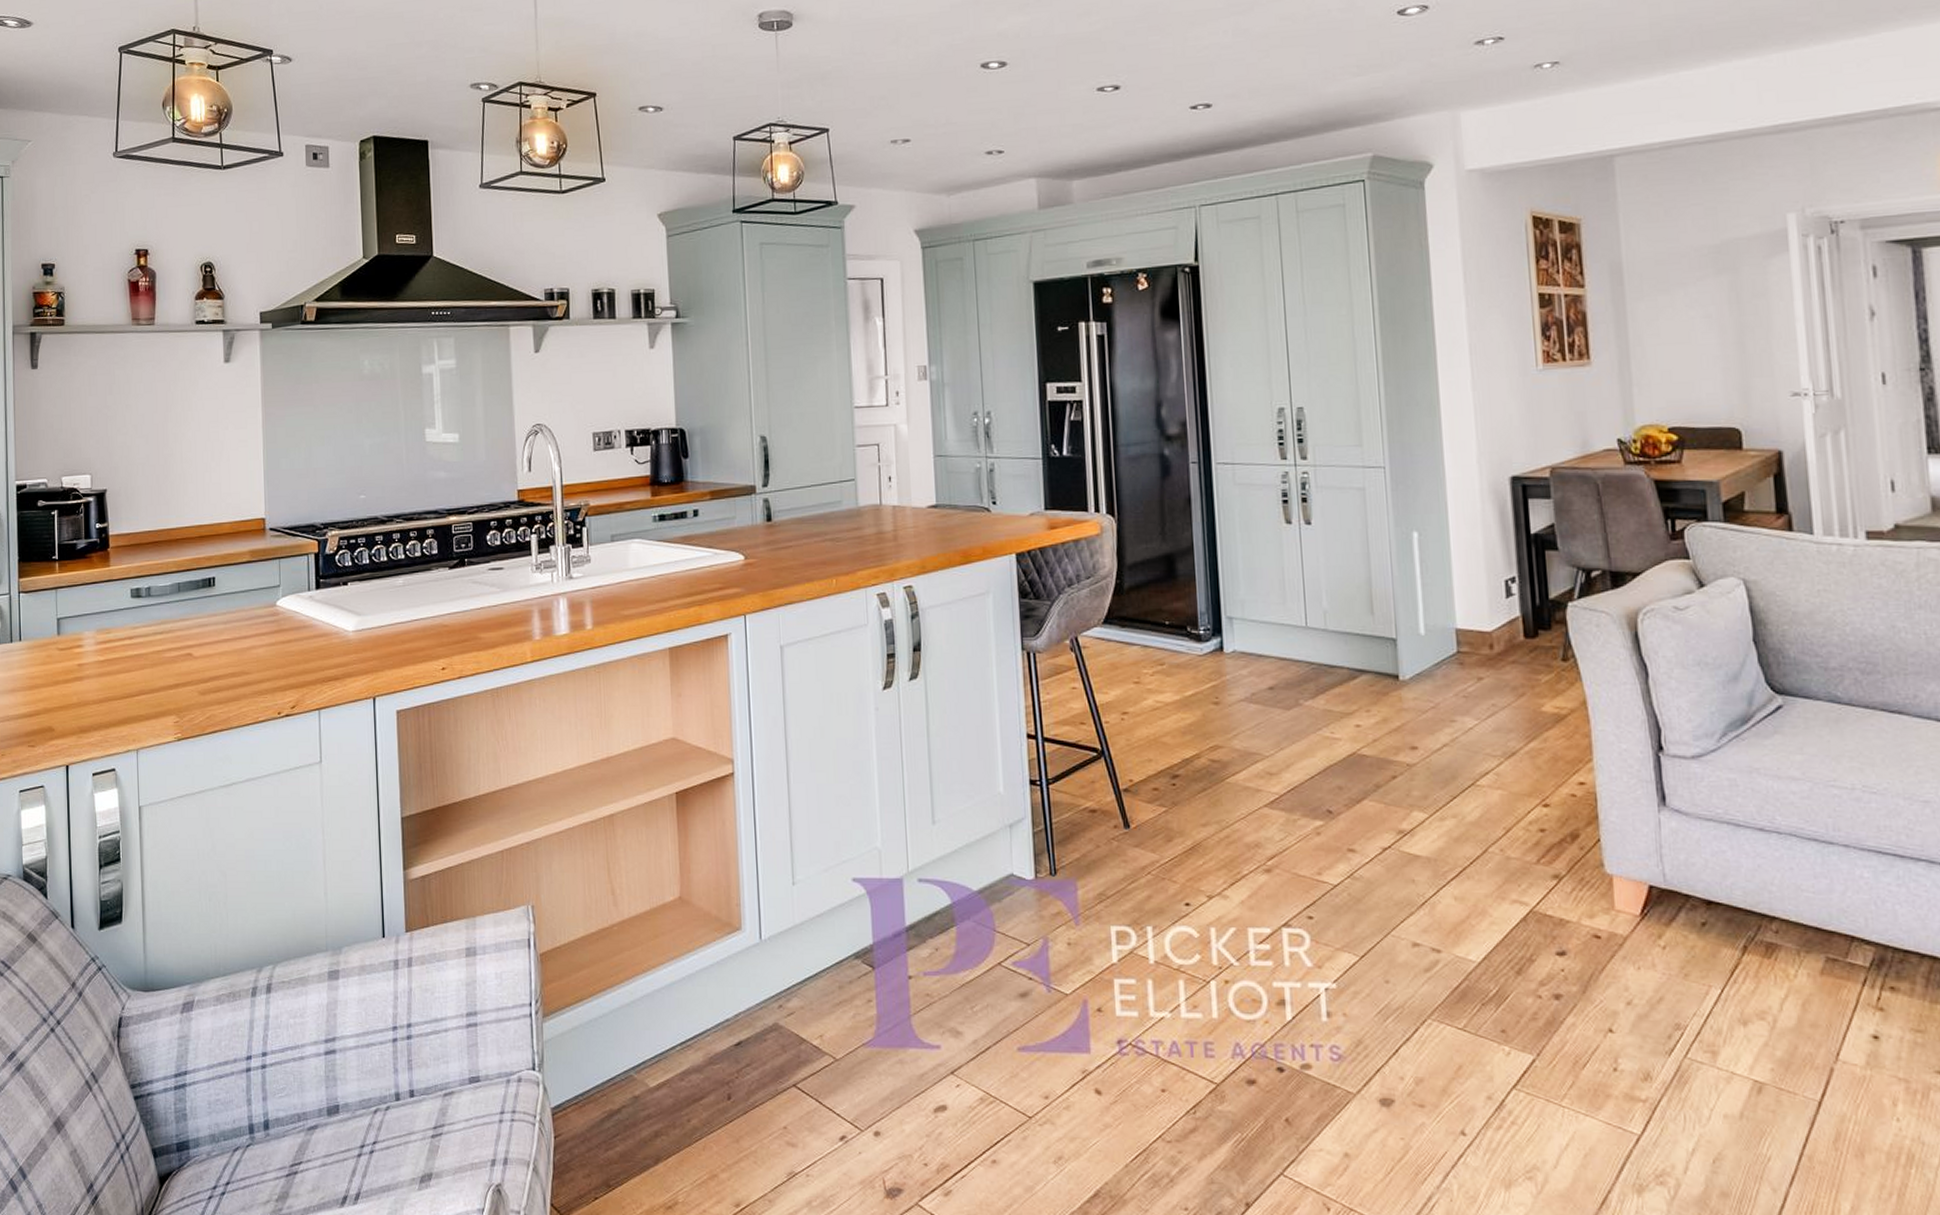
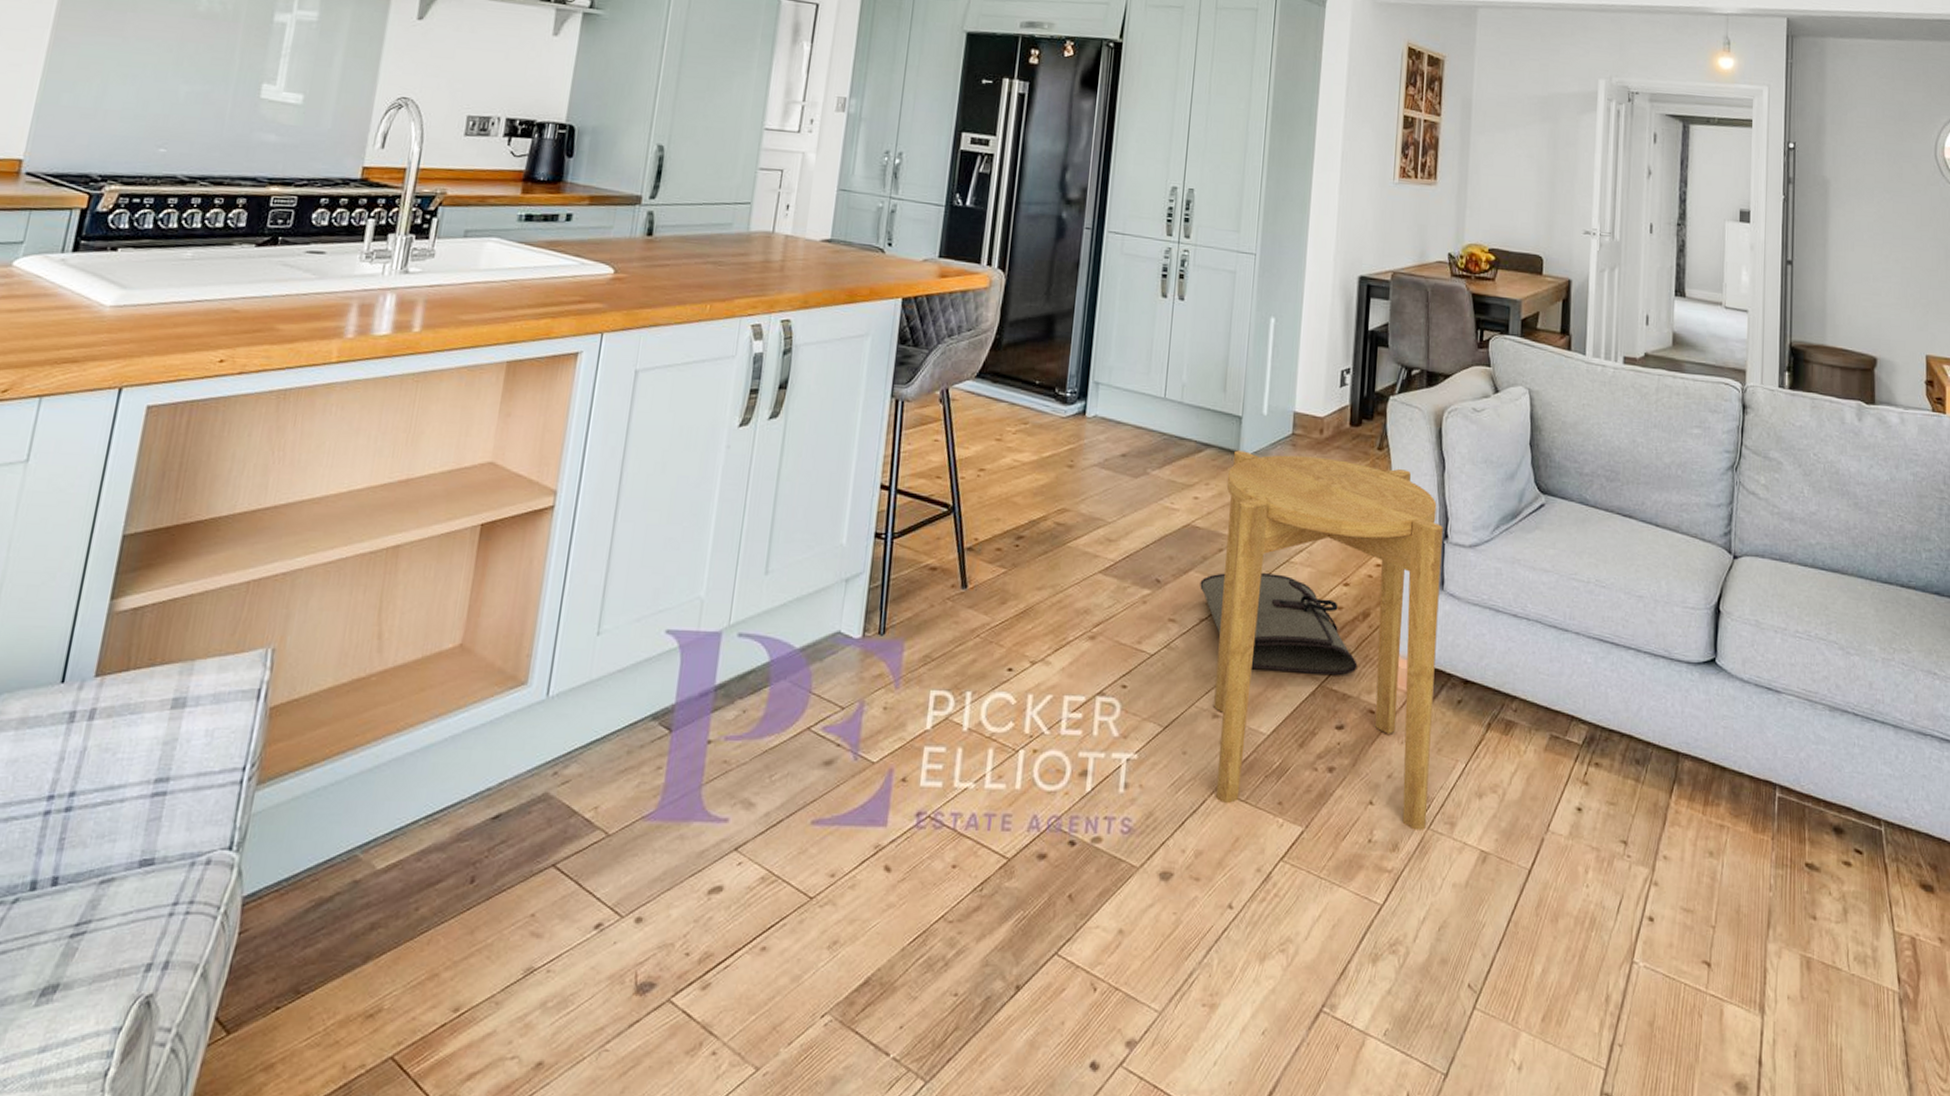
tool roll: none [1376,798,1573,899] -> present [1200,573,1358,675]
side table: none [1389,674,1682,1059] -> present [1214,450,1443,830]

